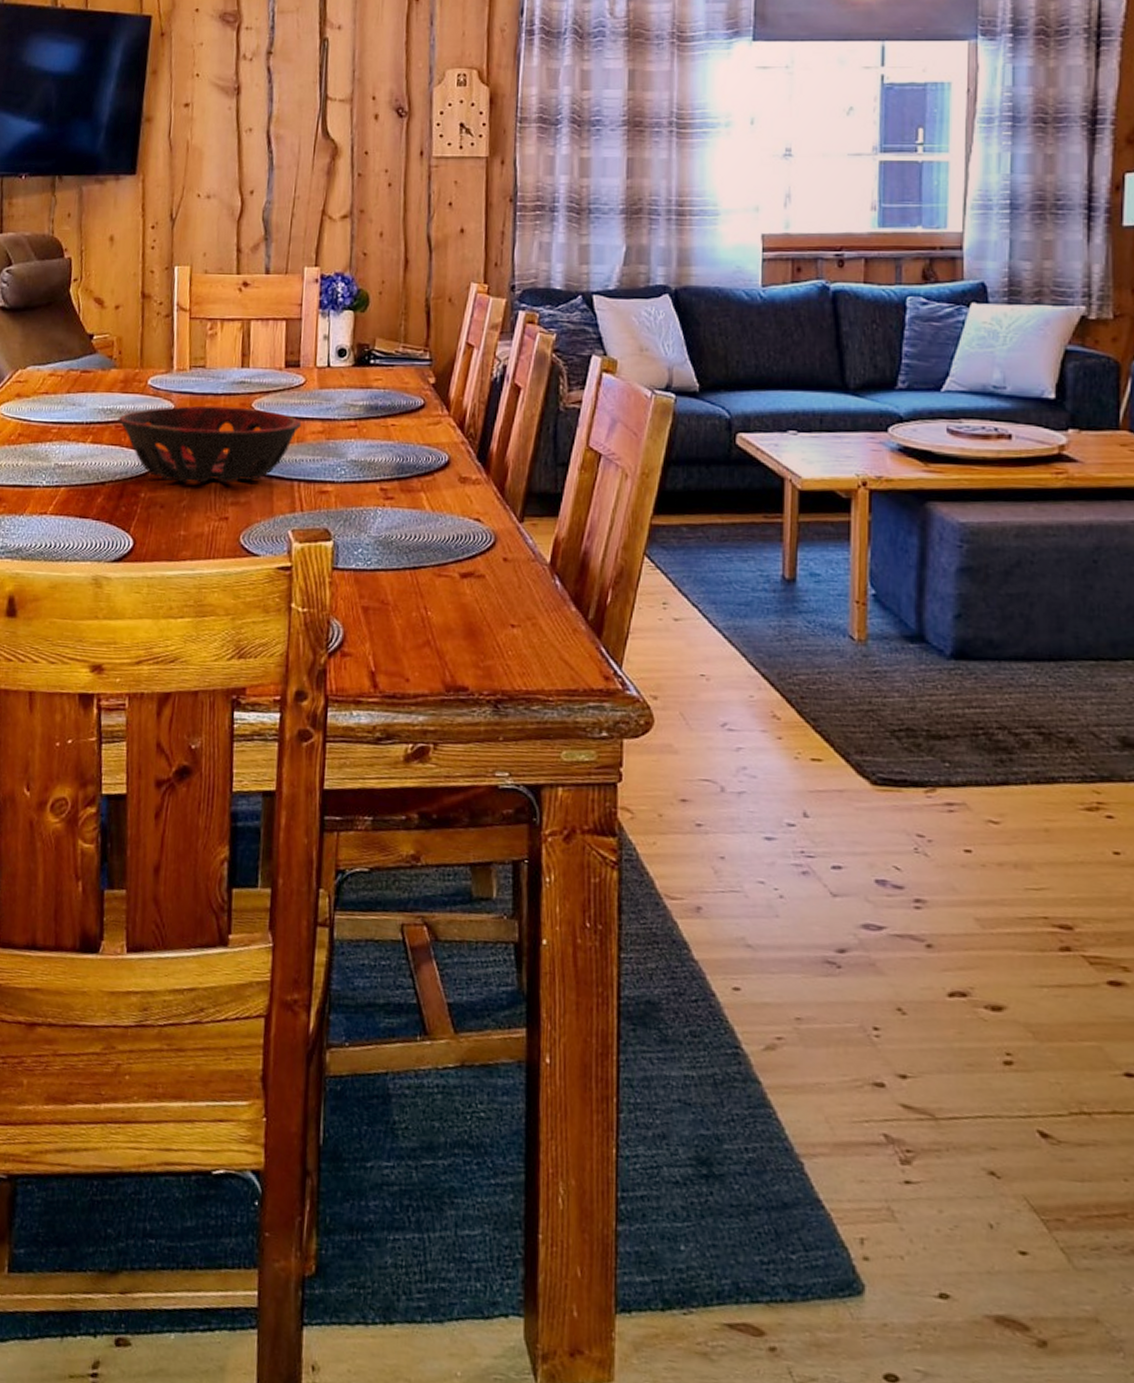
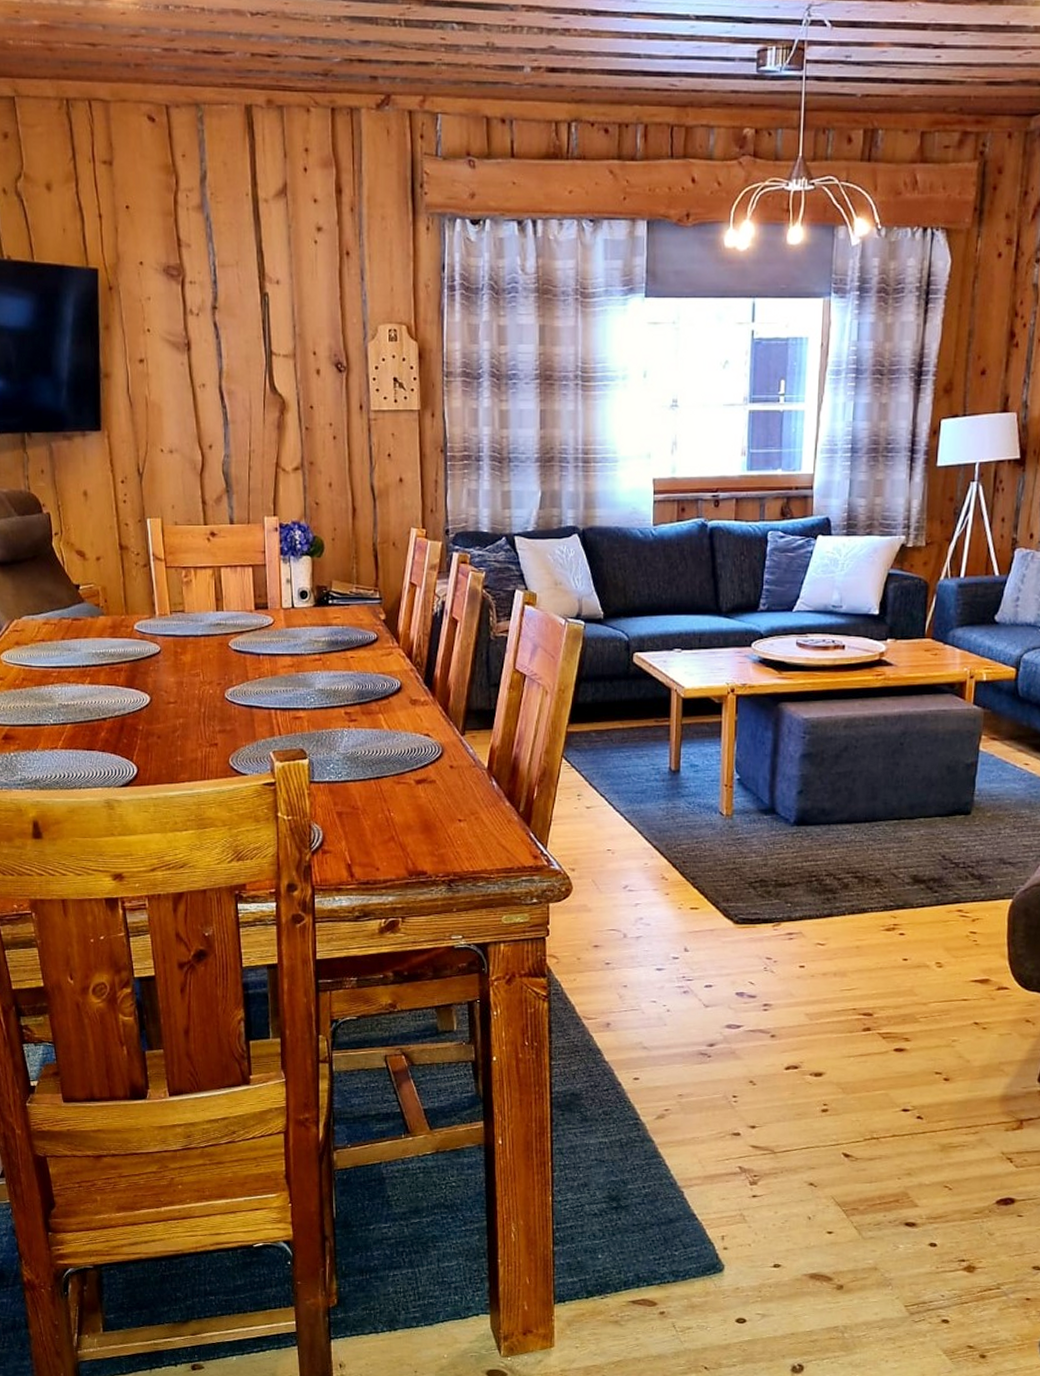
decorative bowl: present [117,405,302,483] -> none [111,646,274,715]

